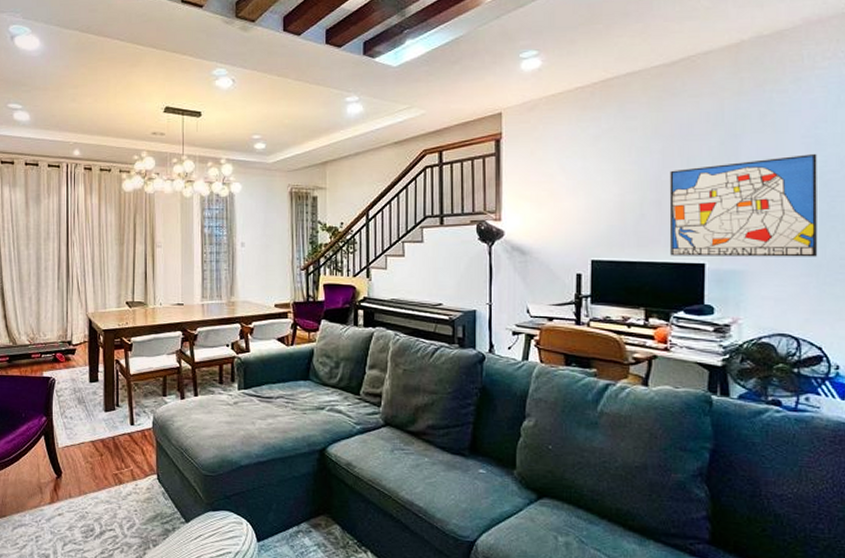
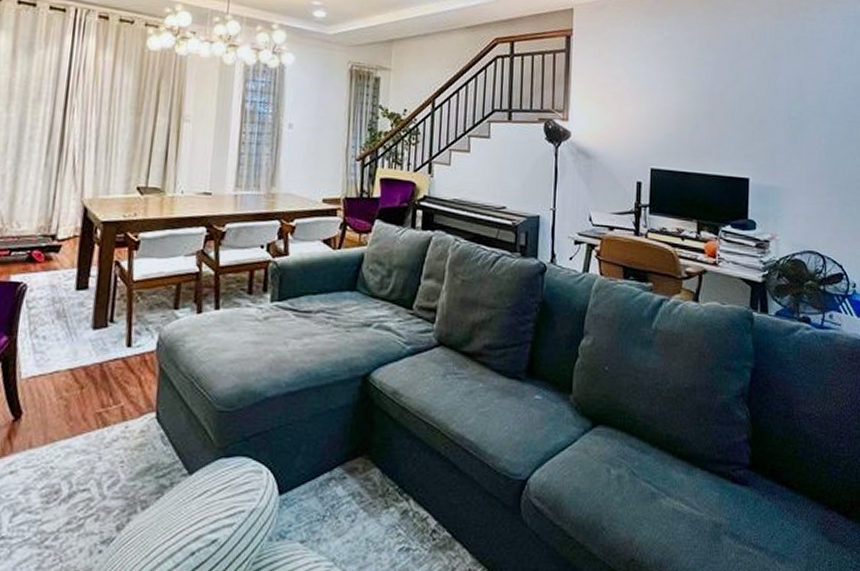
wall art: present [669,153,818,257] -> none [720,80,840,178]

